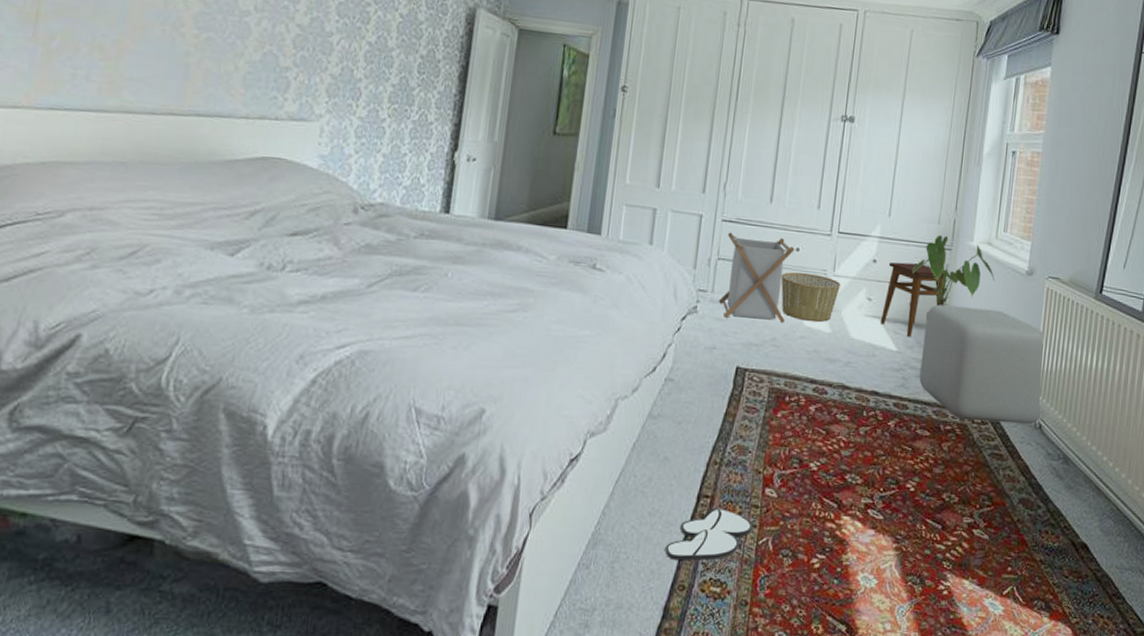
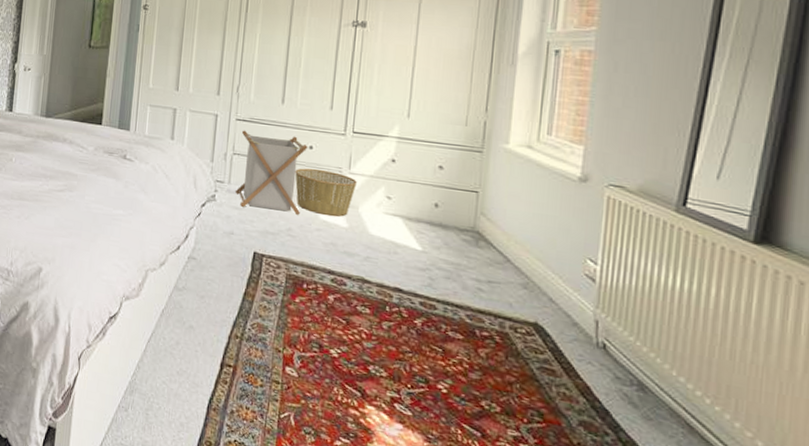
slippers: present [665,508,754,560] -> none [193,377,275,424]
stool: present [880,262,944,338] -> none [401,162,475,239]
house plant: present [911,234,995,320] -> none [436,136,538,222]
pouf: present [919,304,1045,425] -> none [448,207,607,343]

